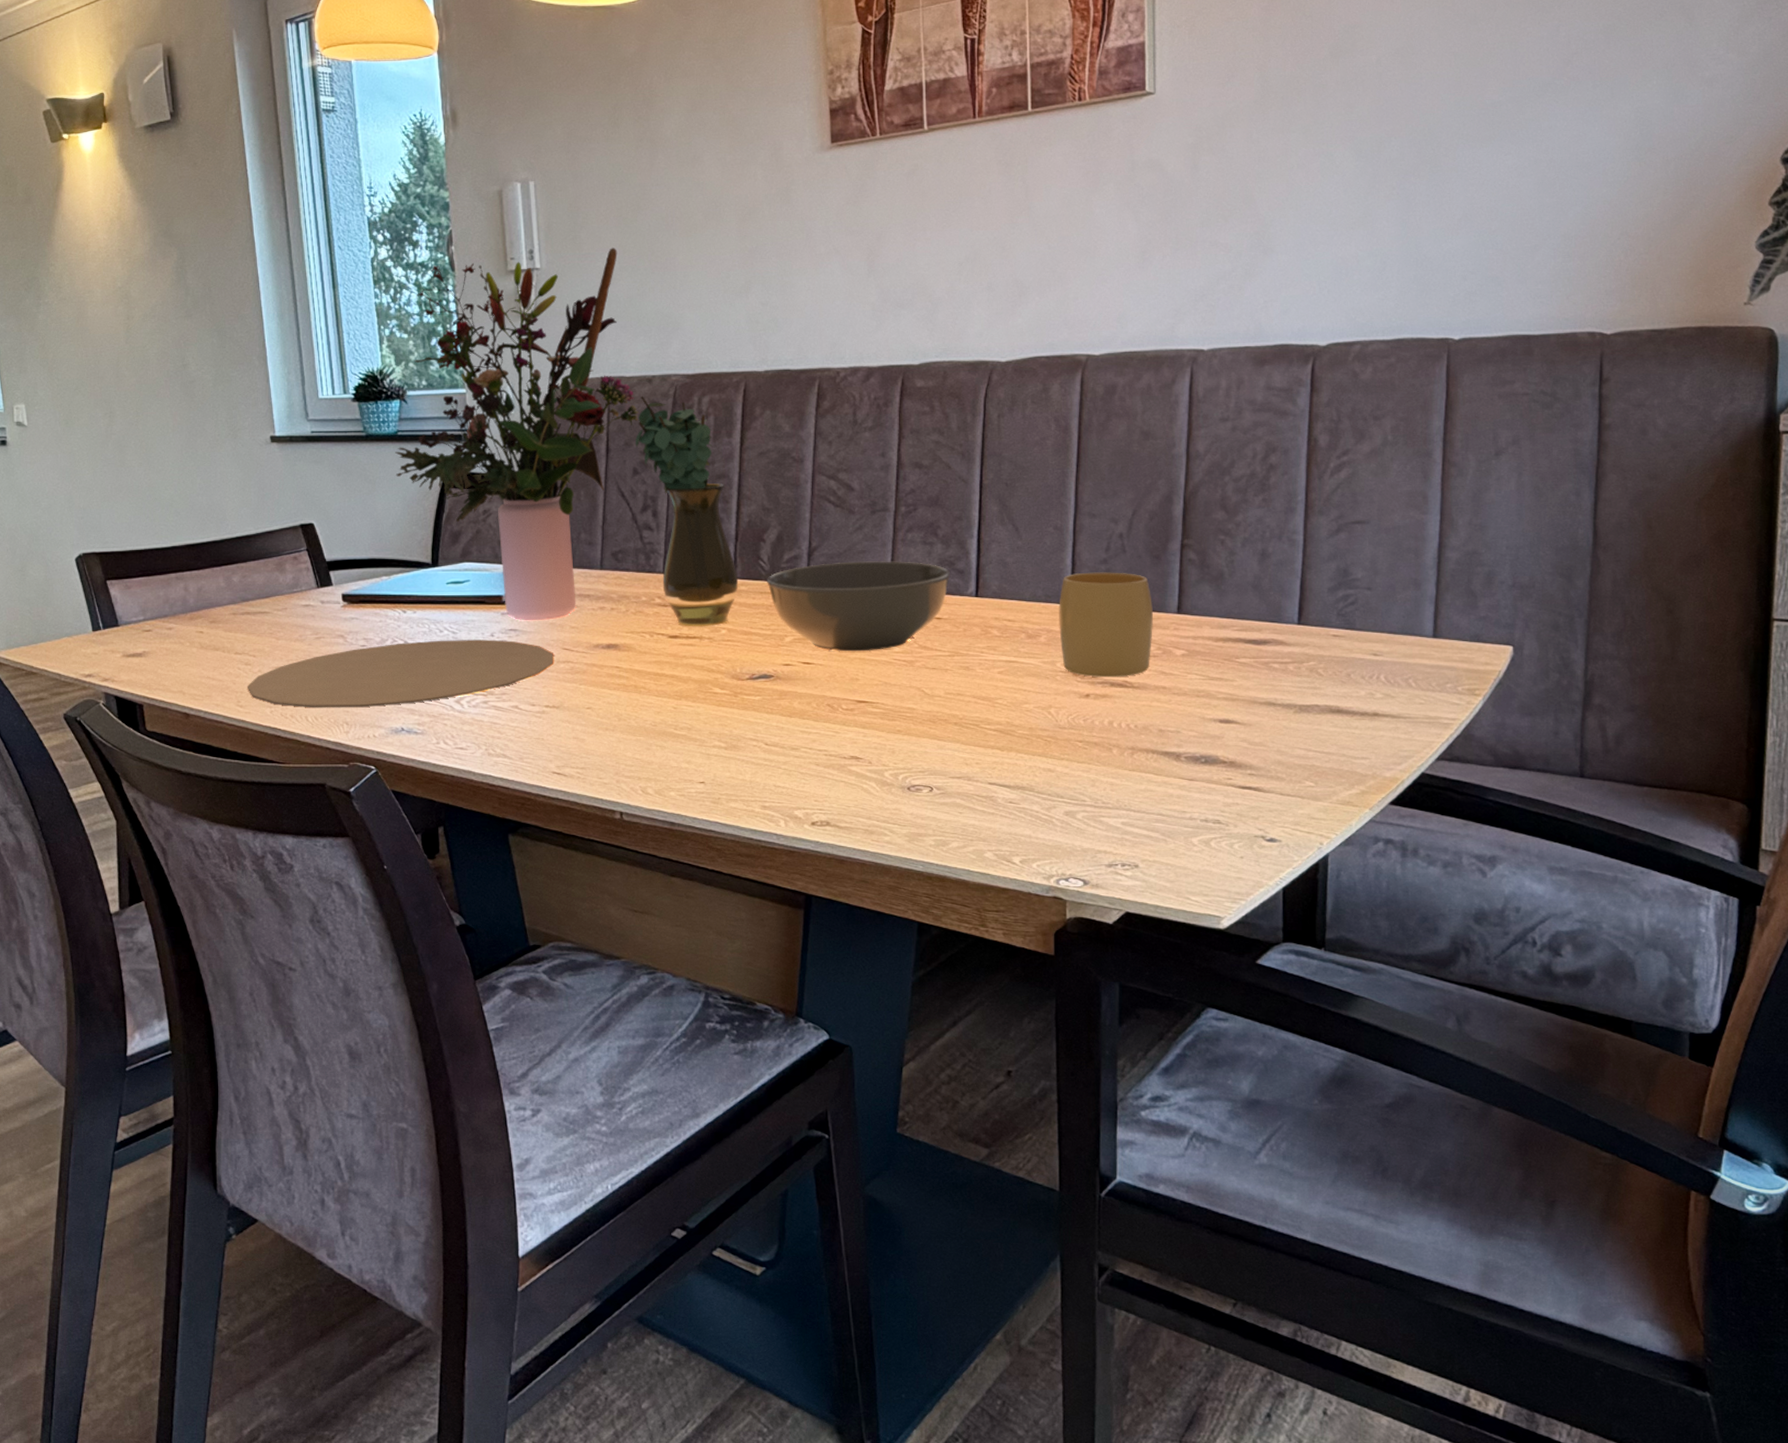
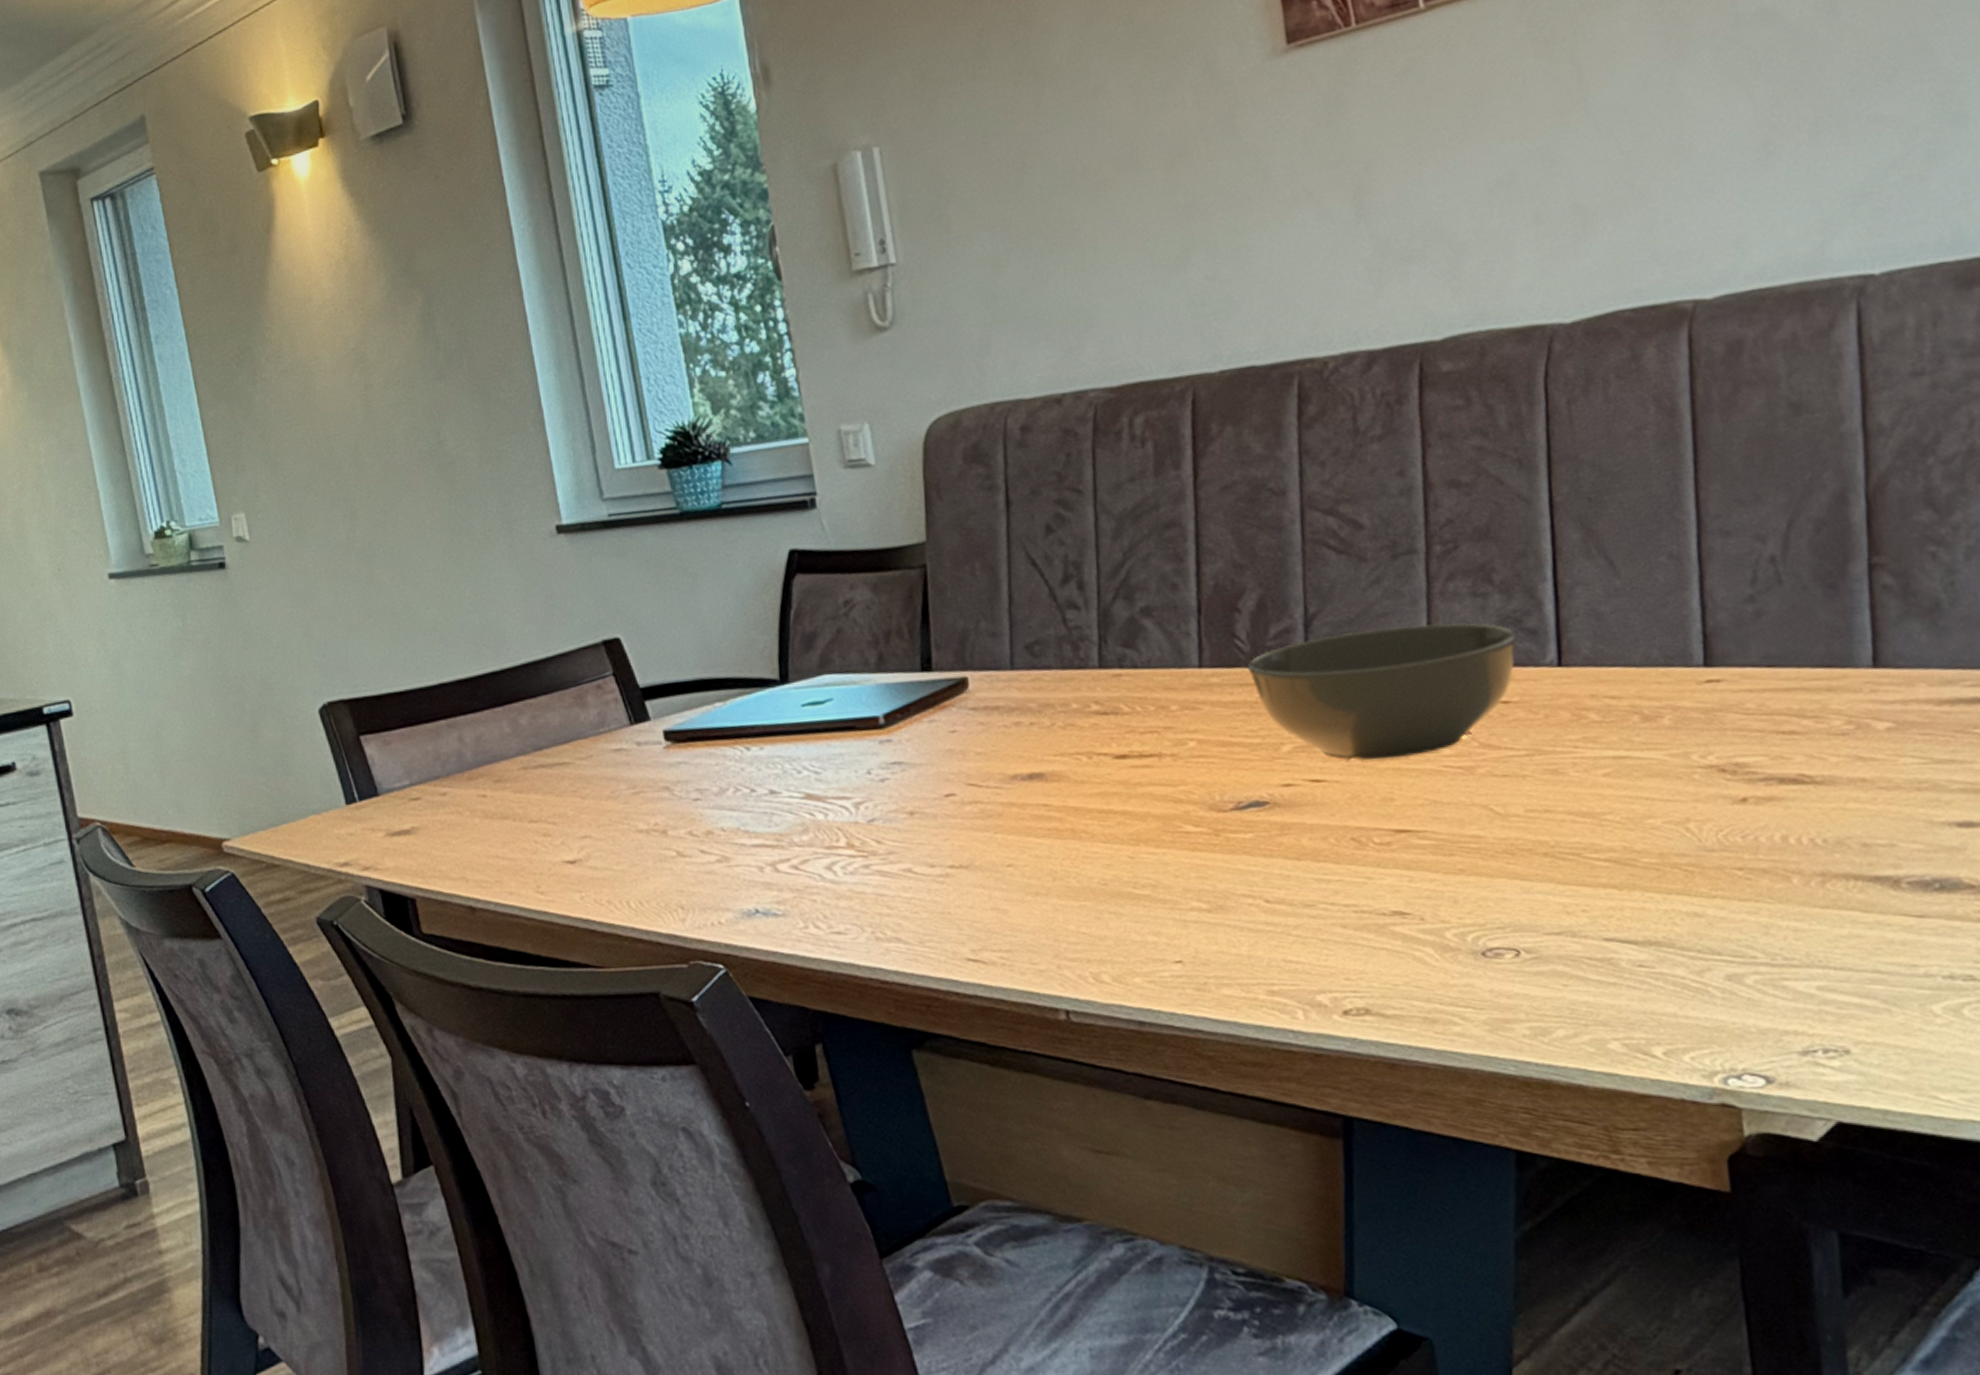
placemat: present [246,639,554,708] -> none [547,778,957,890]
bouquet: present [395,248,639,621] -> none [720,224,1048,749]
vase: present [636,395,739,627] -> none [1045,423,1208,742]
mug: present [1059,572,1153,677] -> none [1686,613,1838,771]

